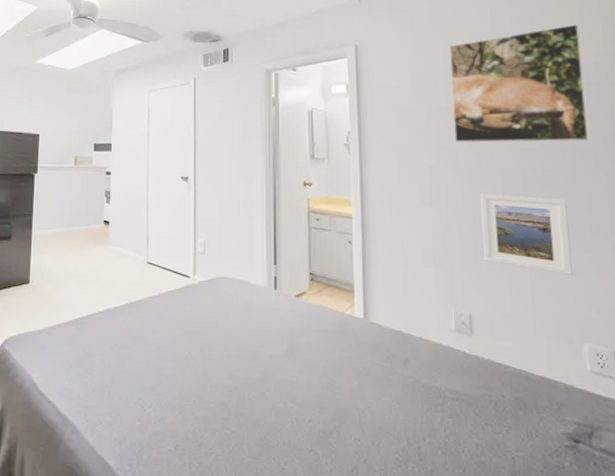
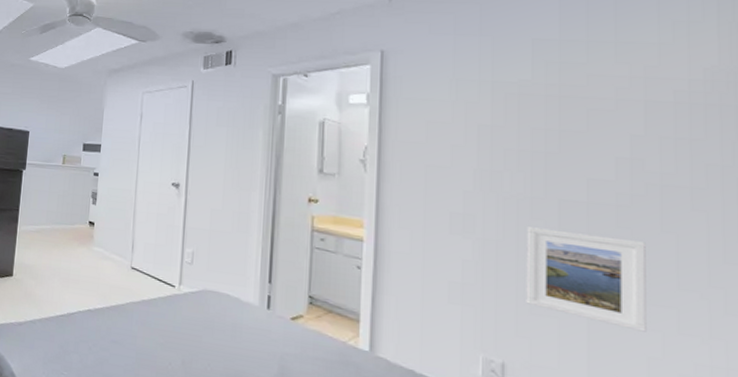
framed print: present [450,23,589,143] -> none [498,30,686,175]

